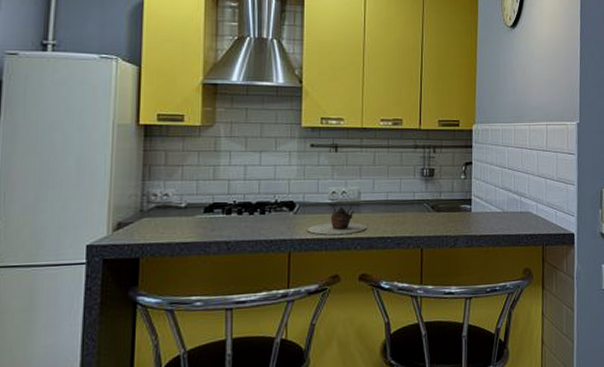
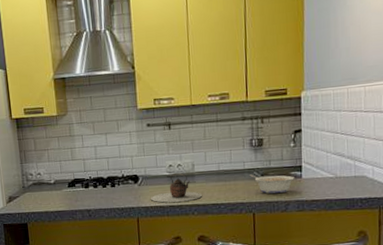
legume: none [419,206,464,228] -> present [249,174,294,194]

